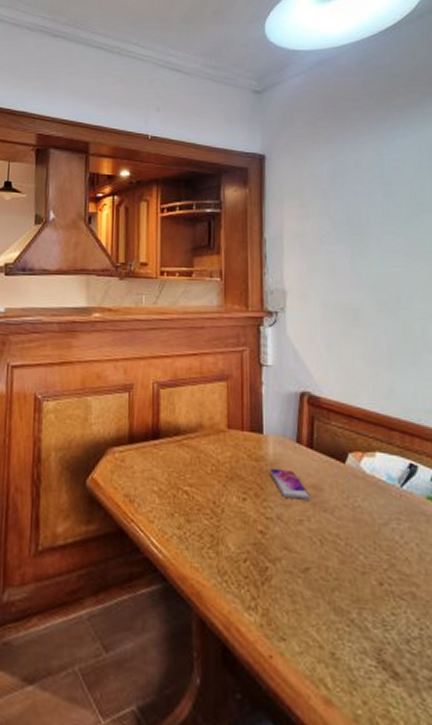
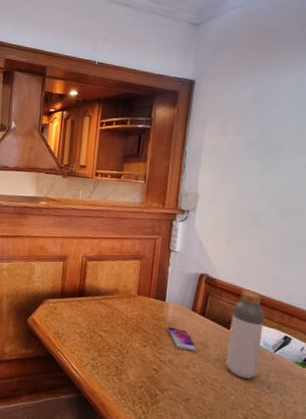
bottle: none [344,407,385,529] -> present [225,289,265,379]

